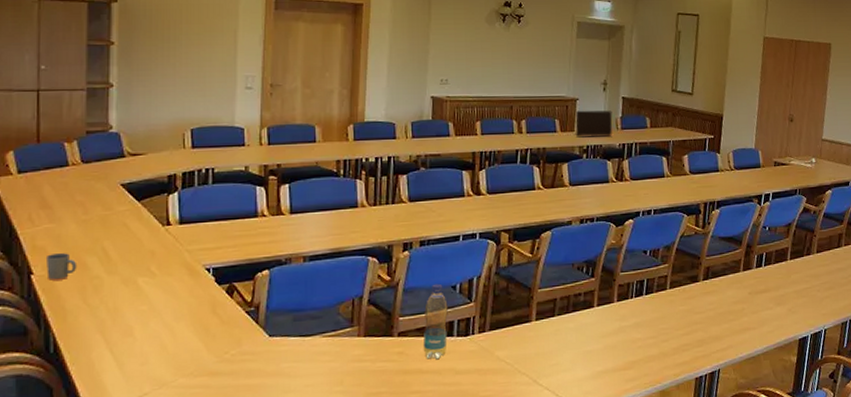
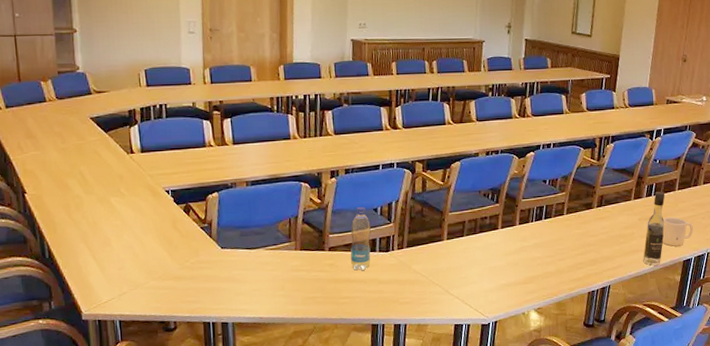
mug: present [45,253,77,281] -> none [35,176,61,199]
laptop computer: present [574,110,613,138] -> none [480,51,516,77]
bottle: none [755,262,778,345] -> present [643,192,665,266]
mug: none [775,289,808,323] -> present [662,216,693,246]

